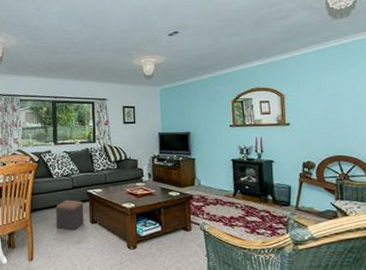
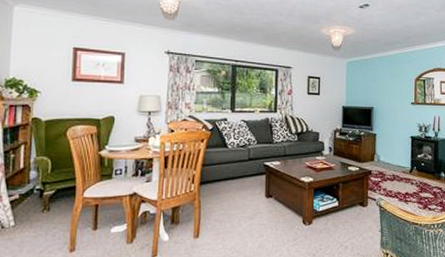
footstool: present [55,199,84,231] -> none [228,172,260,205]

